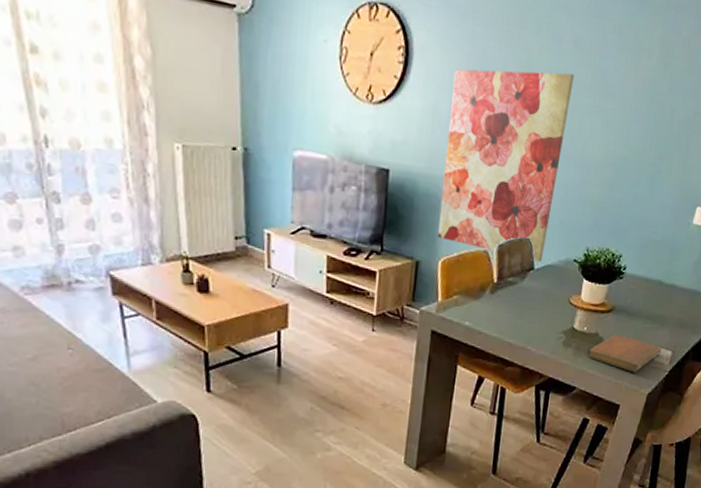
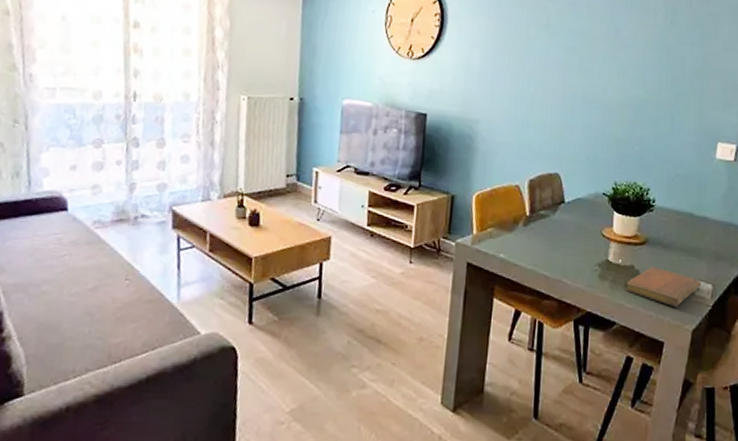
wall art: present [438,68,575,262] -> none [471,29,590,195]

